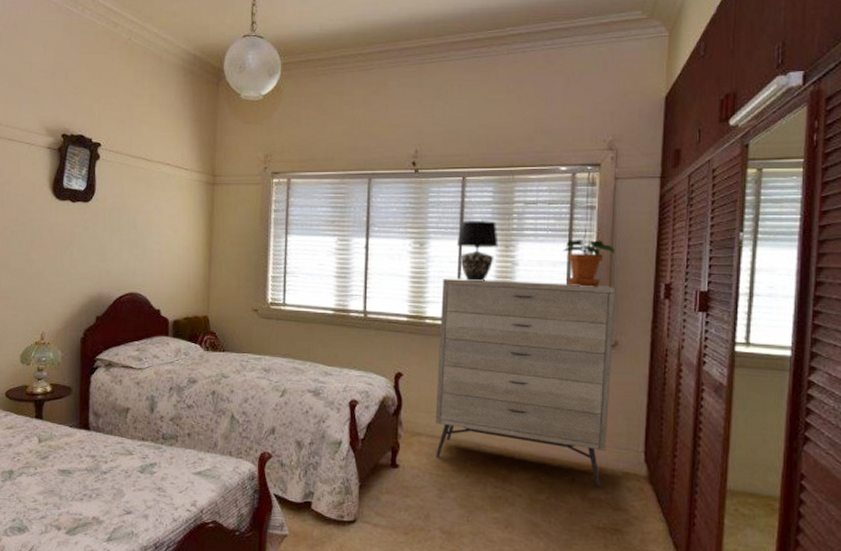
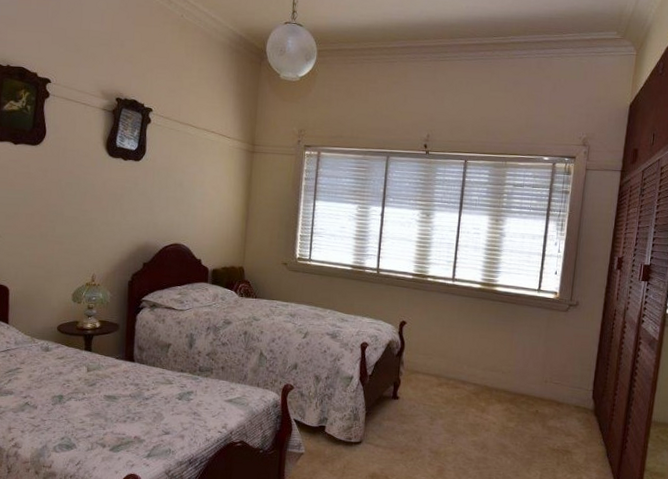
dresser: present [435,278,616,488] -> none [429,244,580,418]
table lamp: present [456,219,499,281] -> none [456,196,491,248]
potted plant: present [563,240,615,287] -> none [541,218,582,258]

